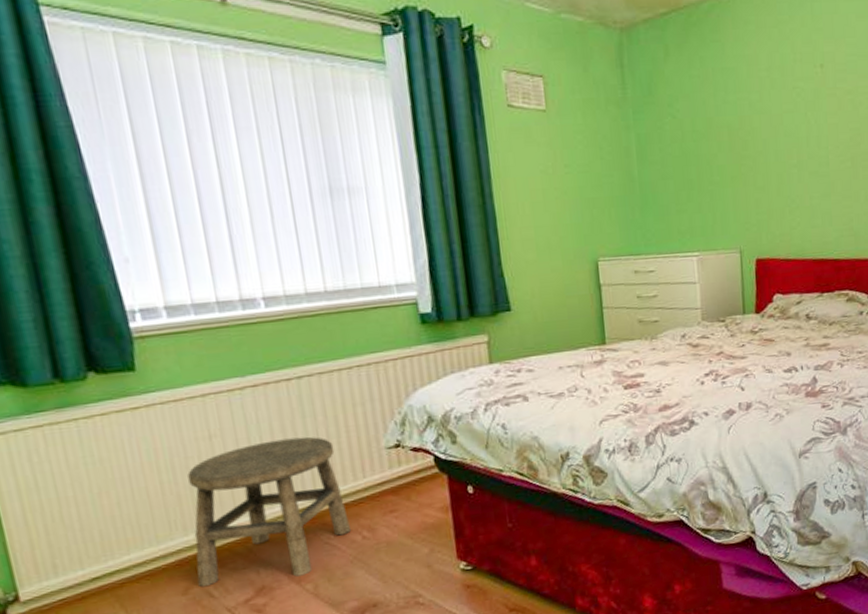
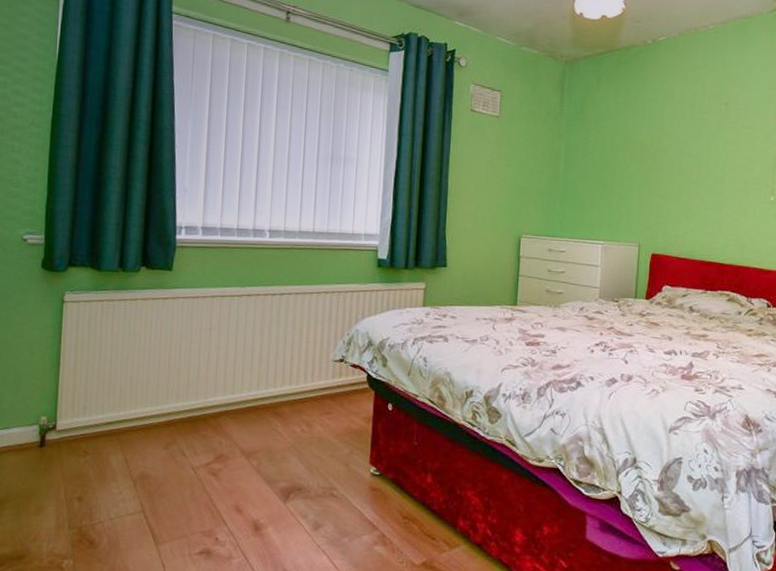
stool: present [187,436,351,588] -> none [177,339,295,452]

